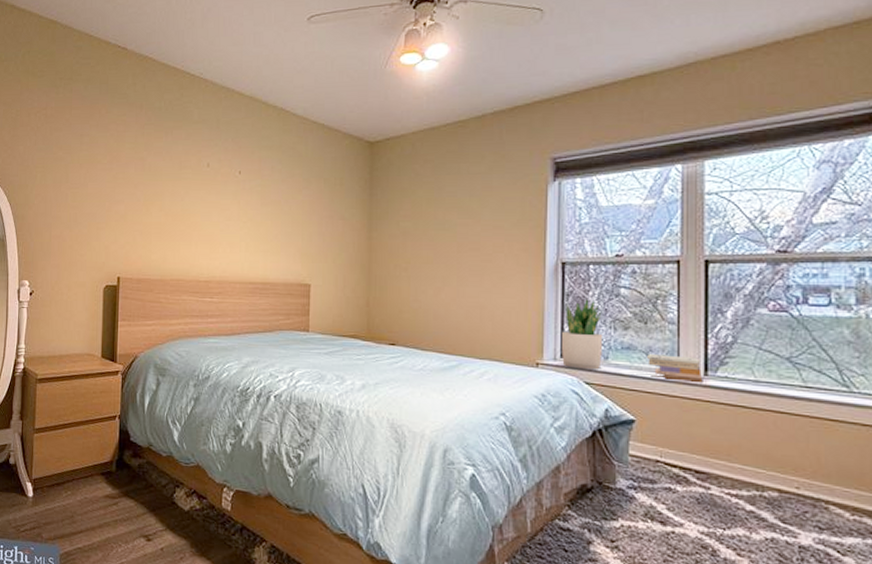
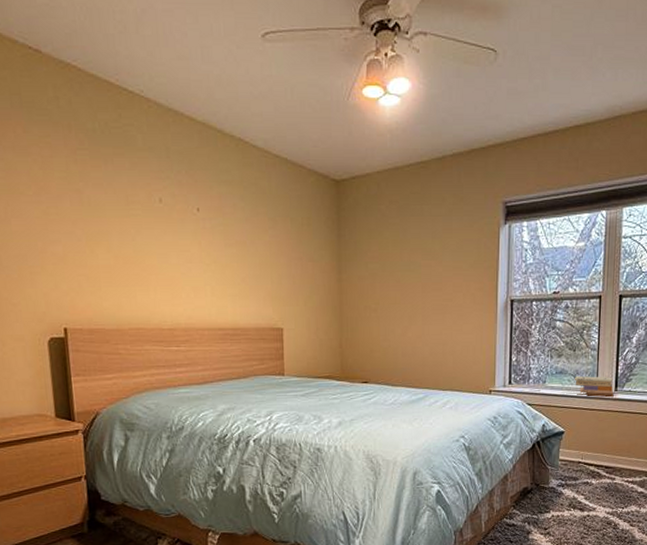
planter: present [562,299,602,370] -> none [510,332,542,393]

